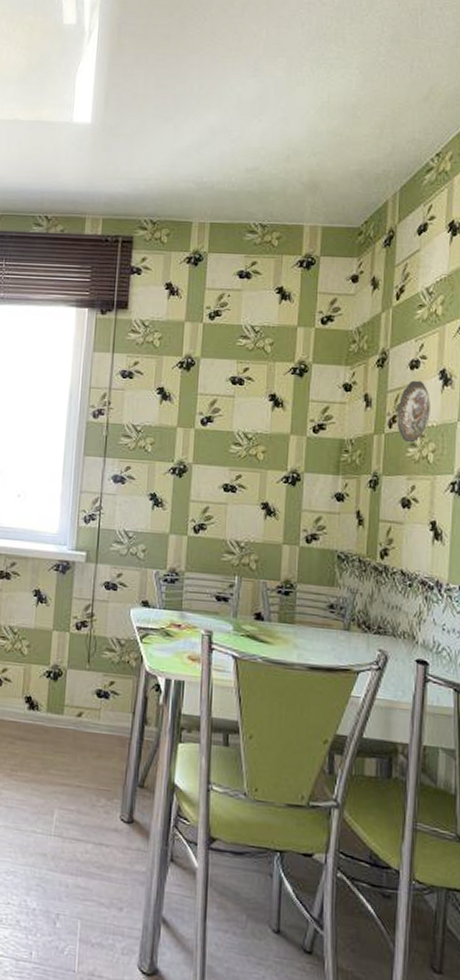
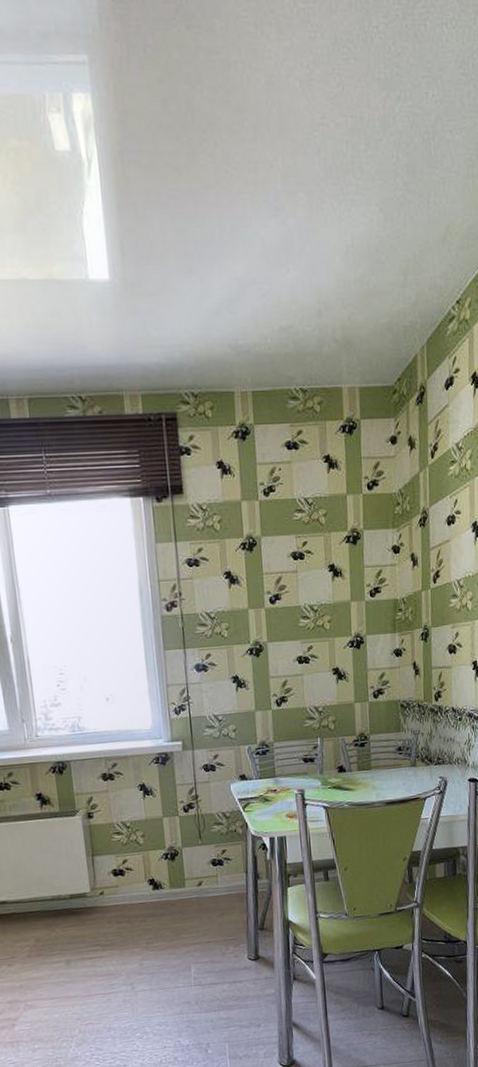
decorative plate: present [397,380,430,443] -> none [439,535,467,594]

